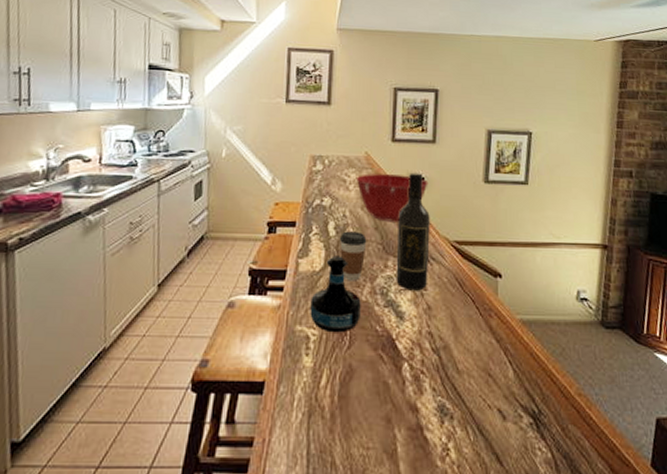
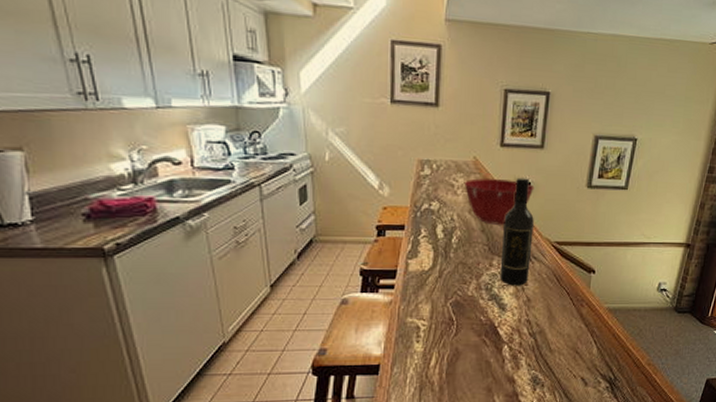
tequila bottle: present [310,255,361,333] -> none [420,256,467,323]
coffee cup: present [339,231,367,281] -> none [447,234,474,279]

